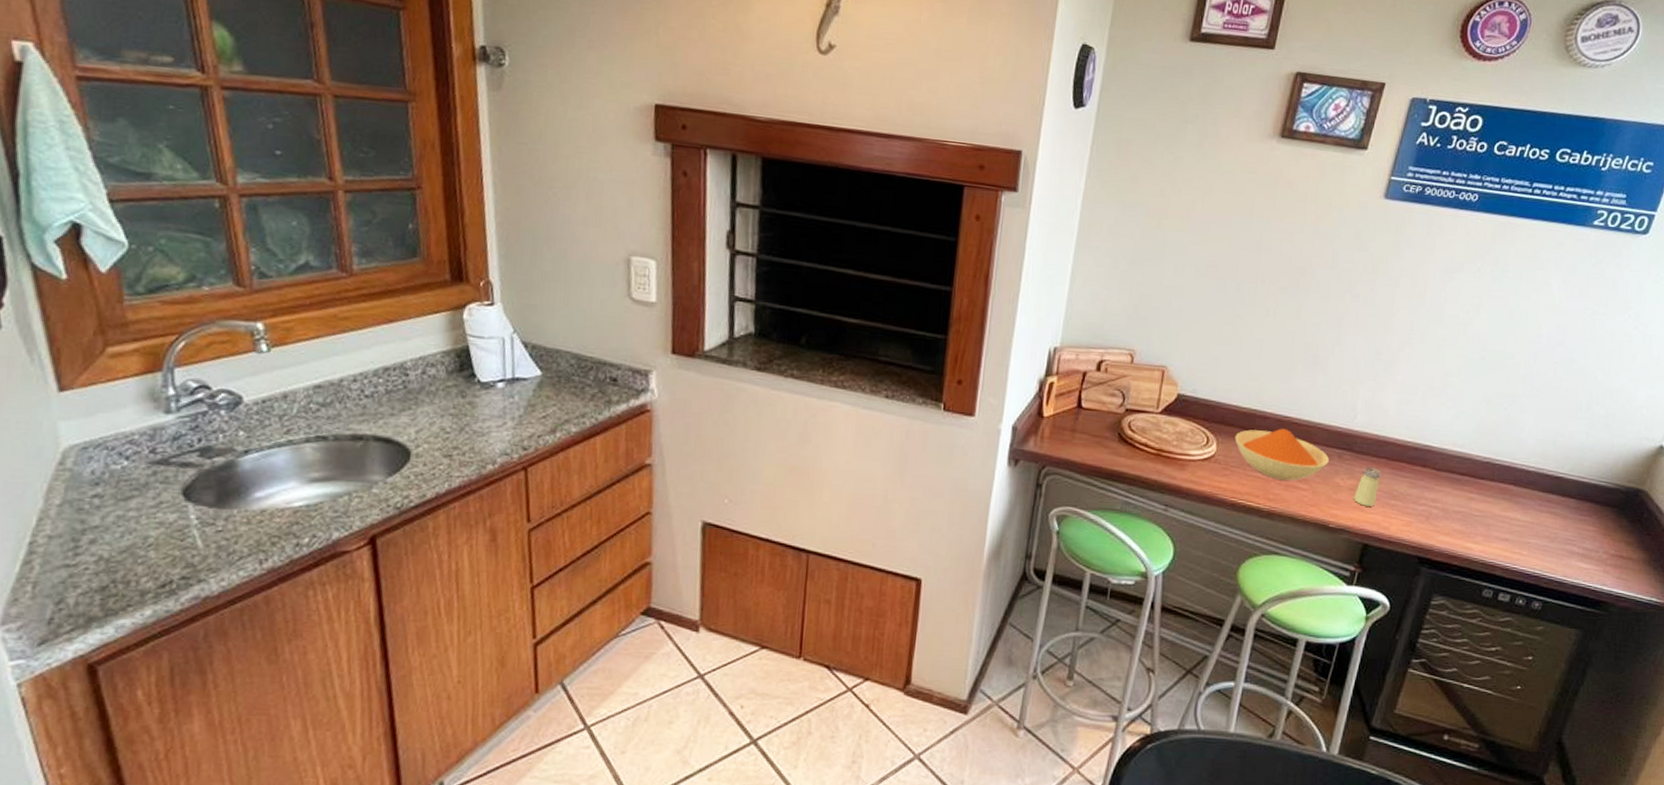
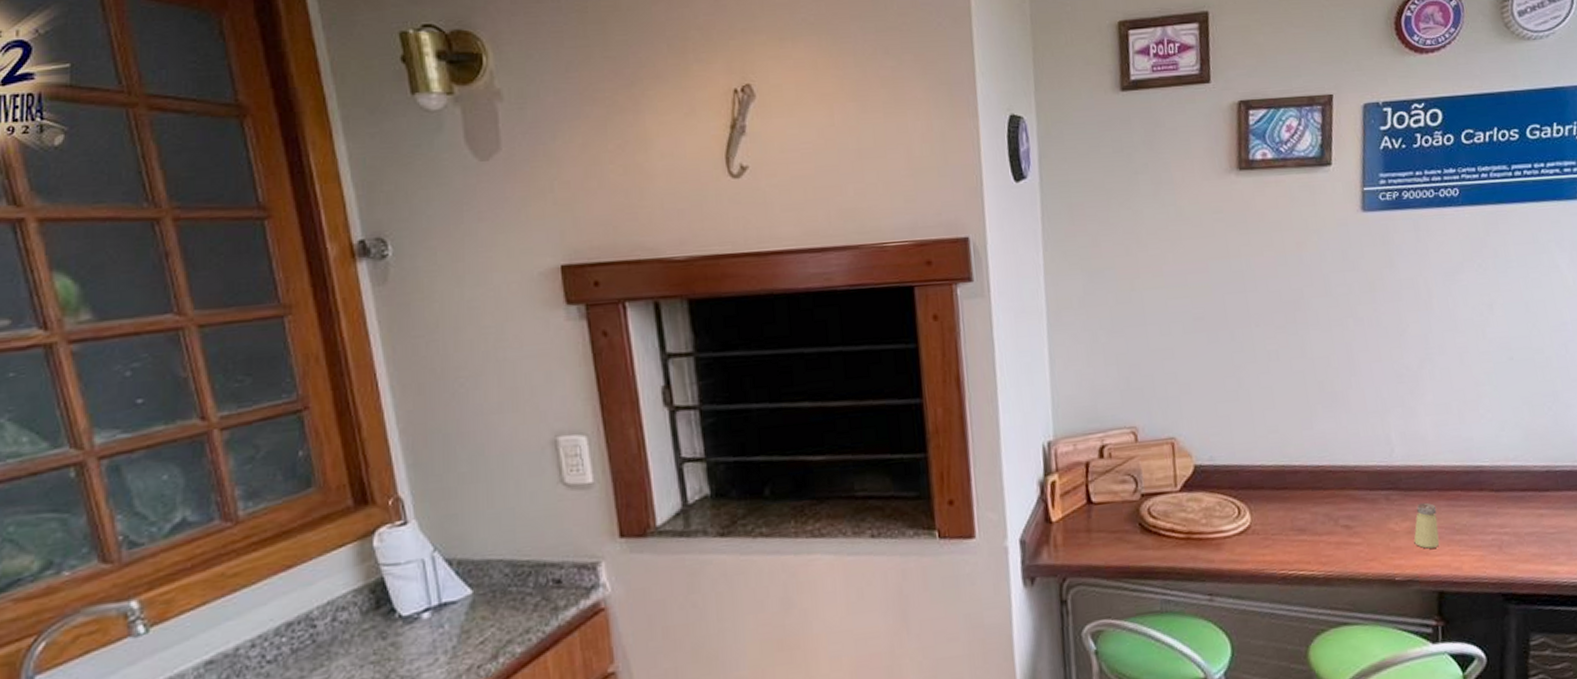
bowl: present [1234,428,1329,481] -> none [1267,479,1377,539]

